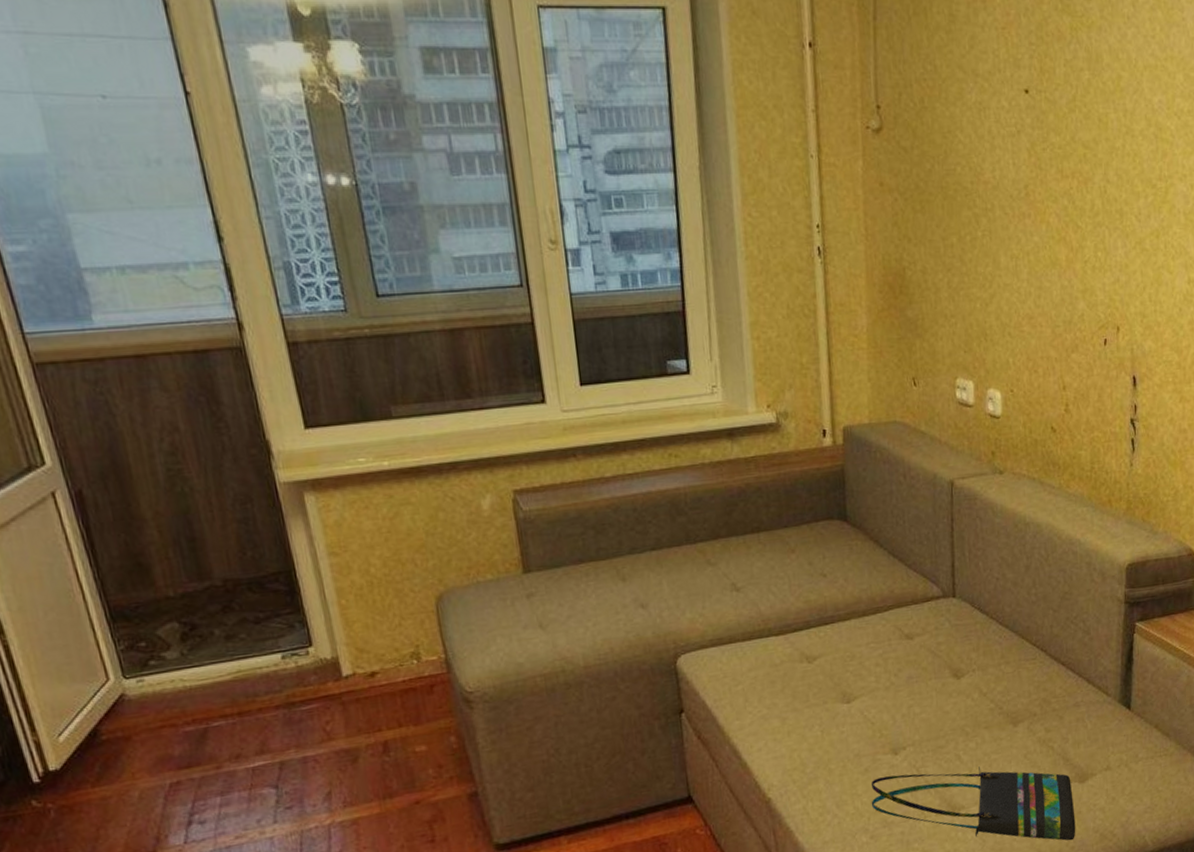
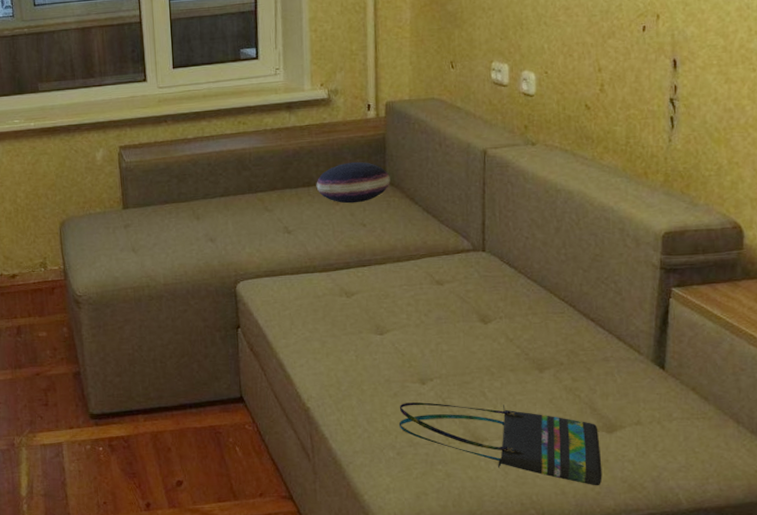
cushion: none [767,499,852,551] -> present [316,161,390,204]

